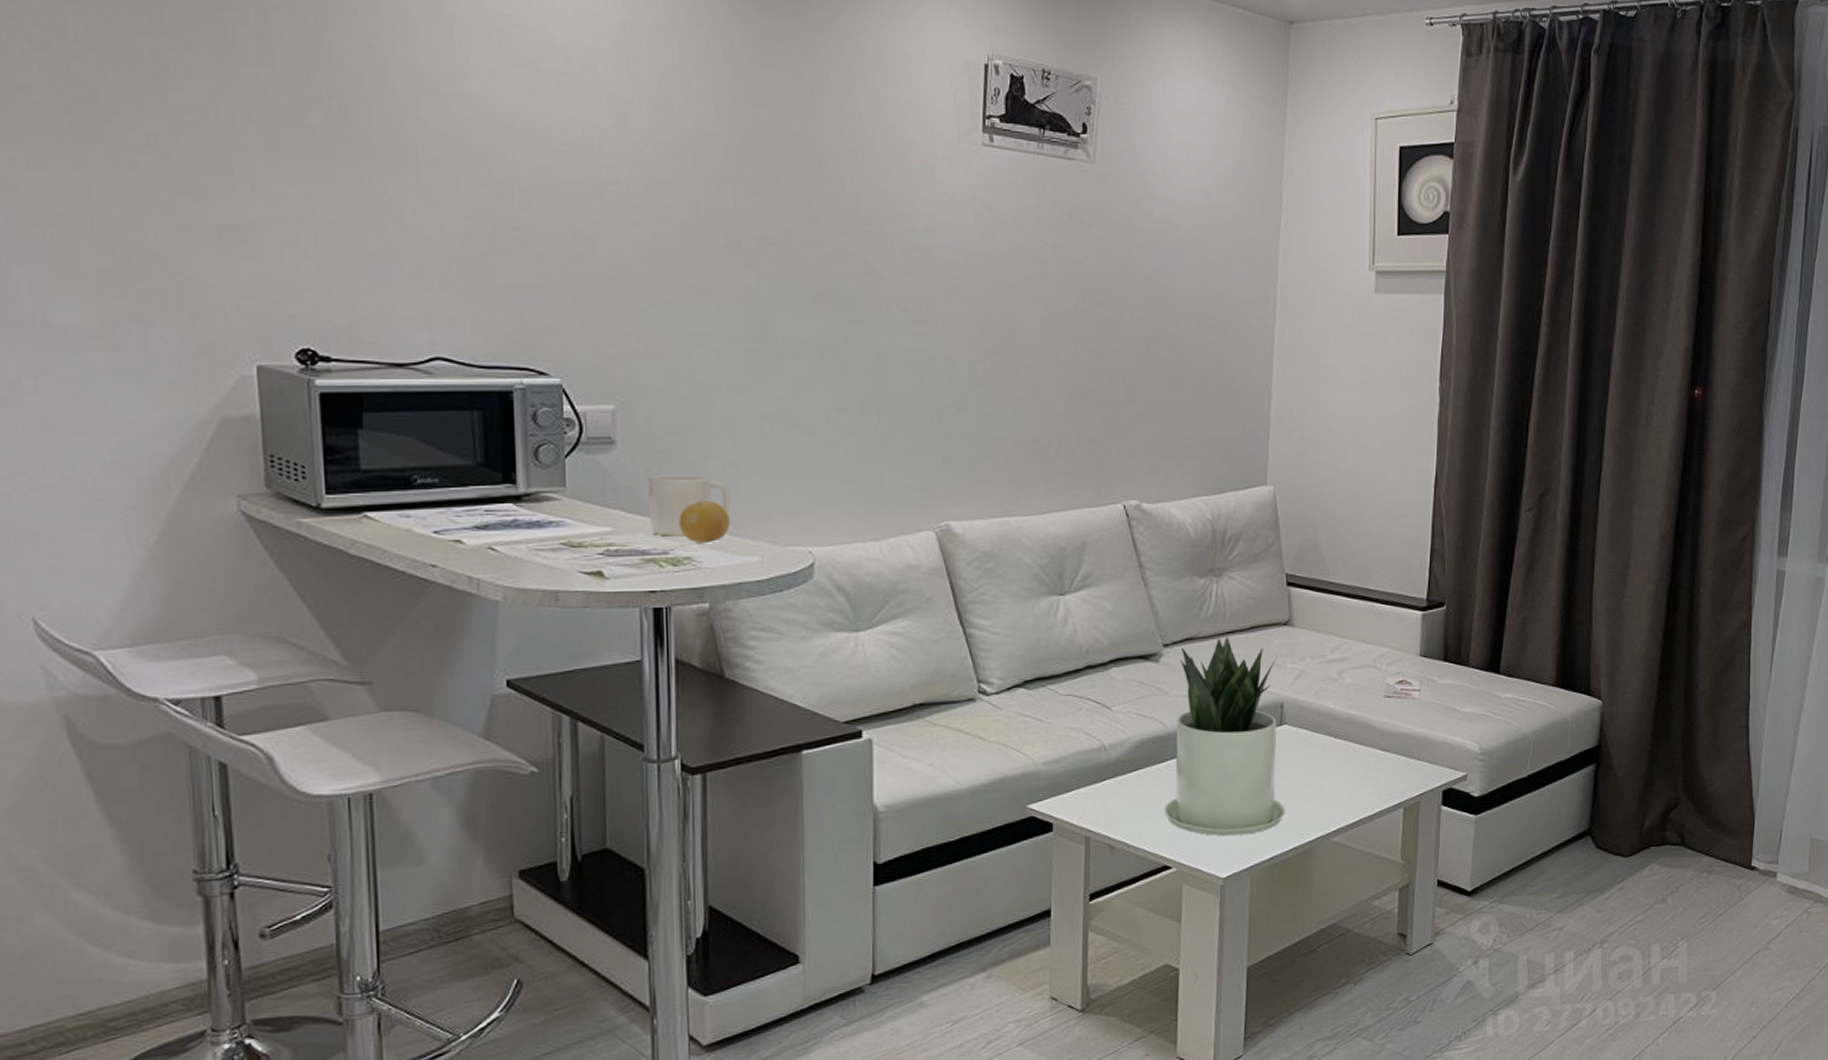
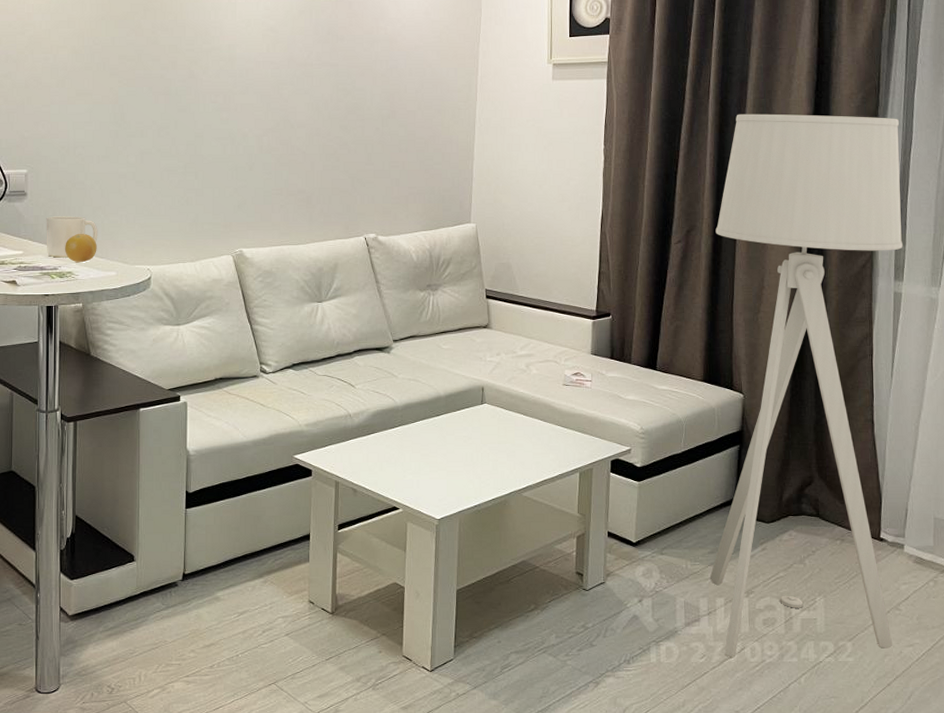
planter: present [1164,636,1286,836] -> none [394,335,486,487]
floor lamp: none [1557,345,1789,1023] -> present [709,114,903,659]

